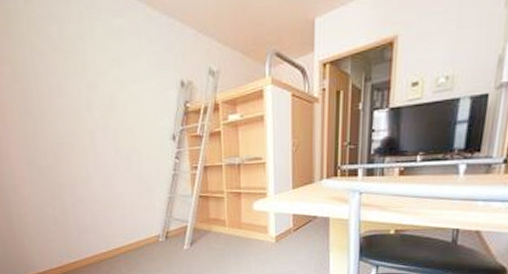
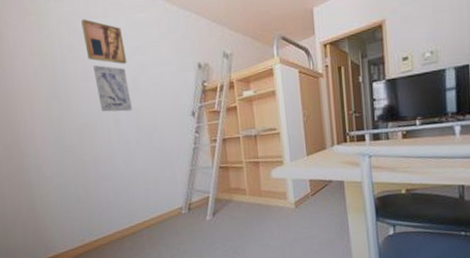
wall art: none [54,24,104,79] -> present [81,19,127,64]
wall art: none [67,78,109,132] -> present [92,64,132,112]

